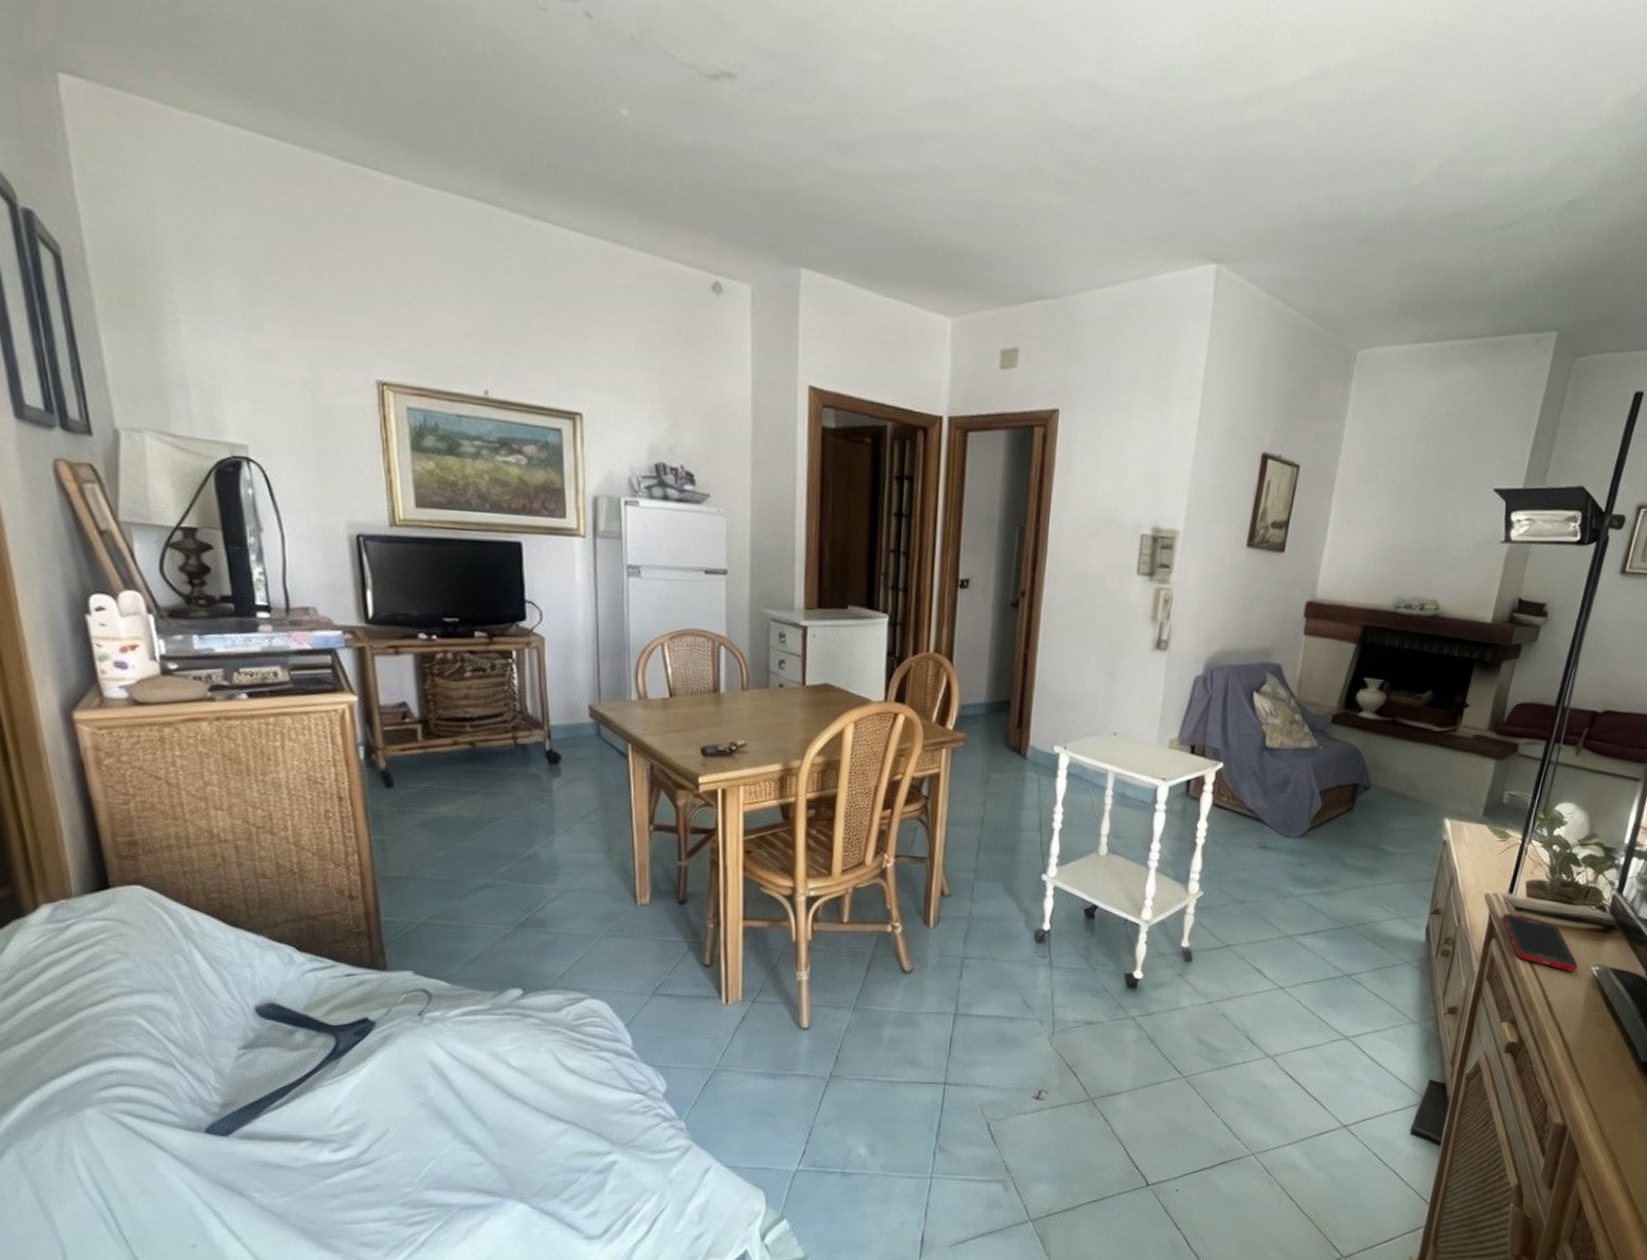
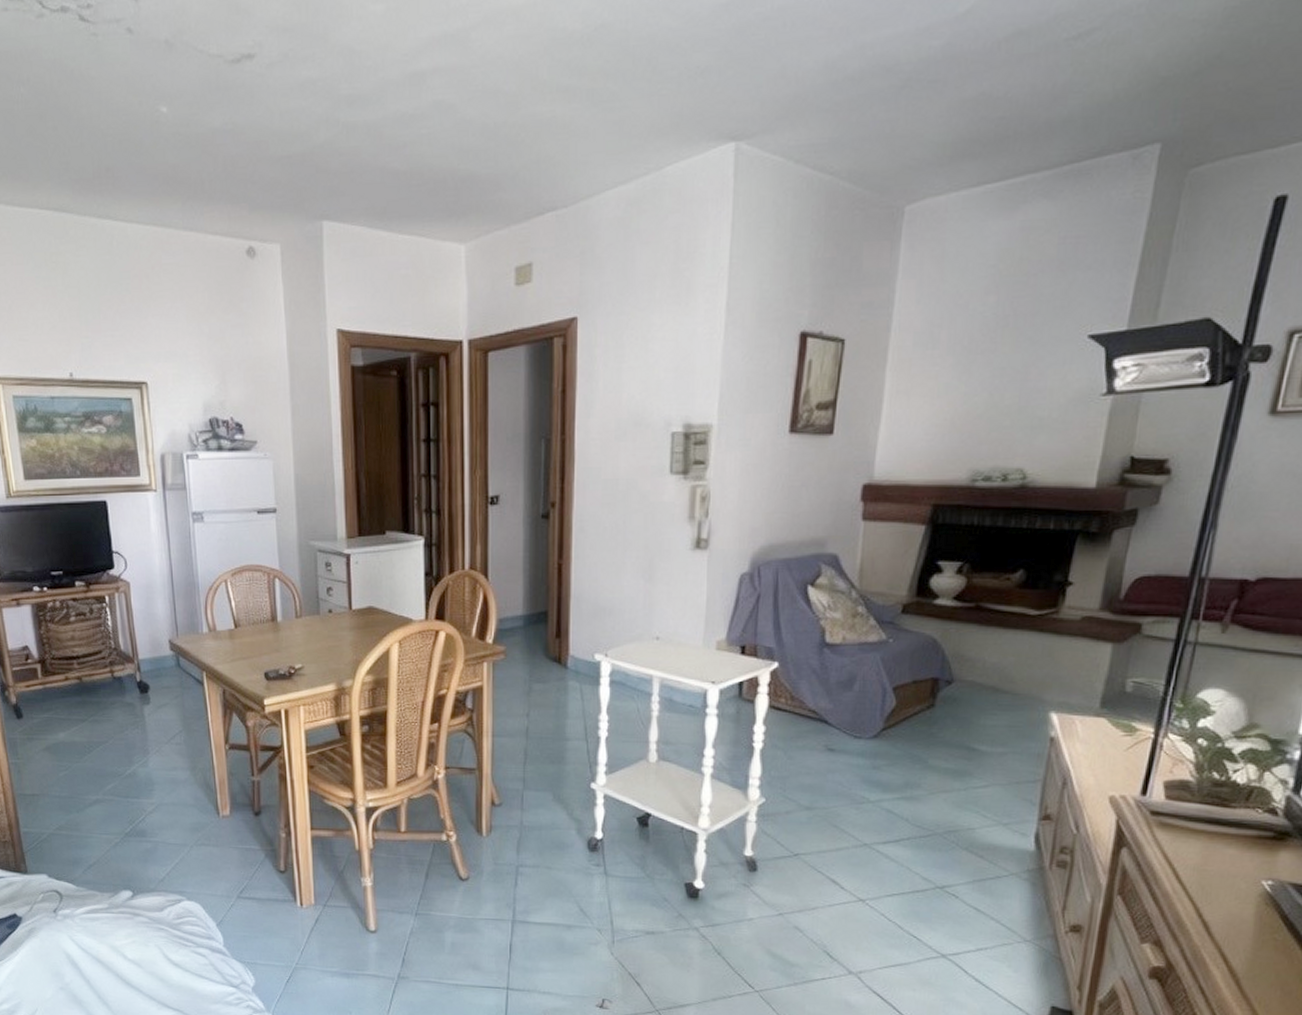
cell phone: present [1502,913,1578,973] -> none [1134,819,1243,887]

